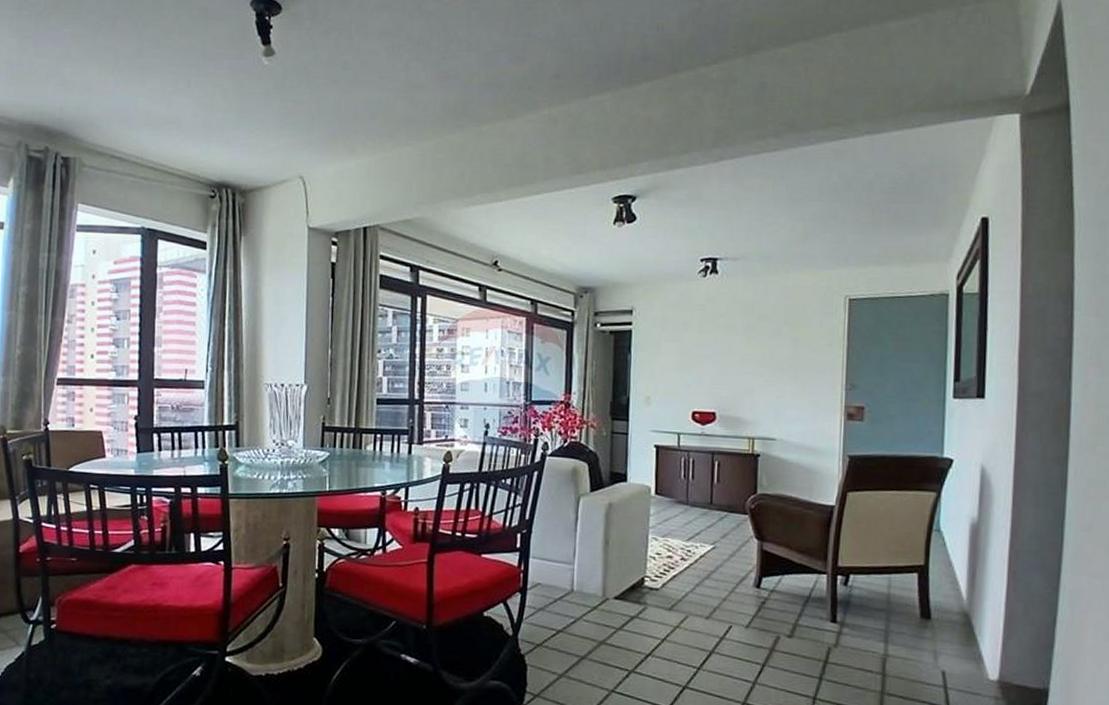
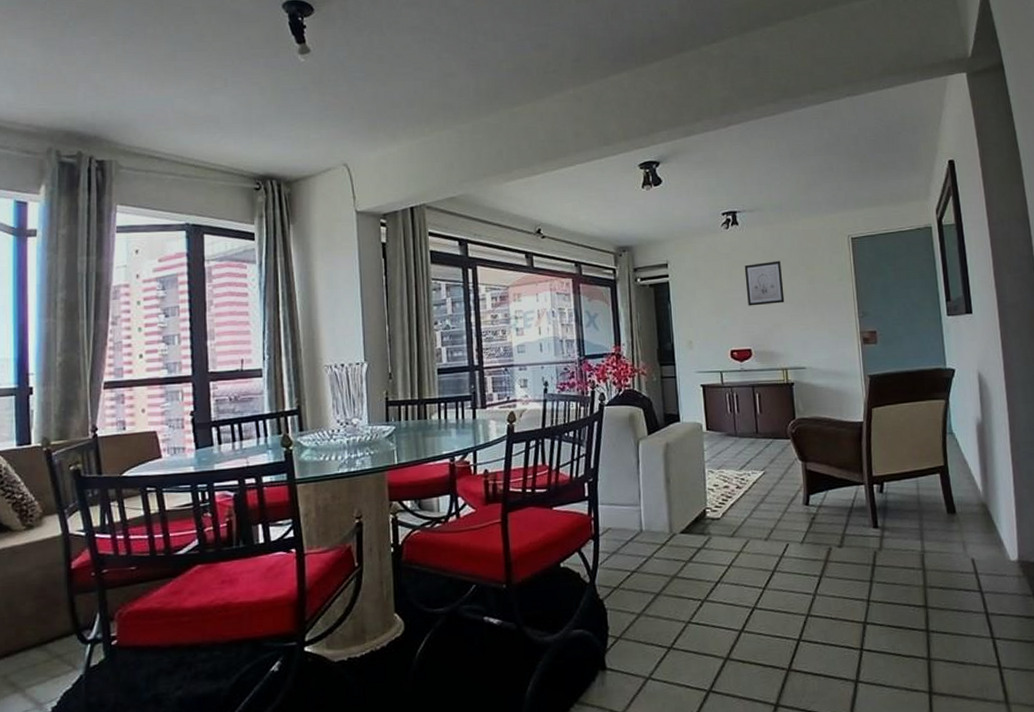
wall art: none [718,317,762,366] -> present [744,260,785,306]

